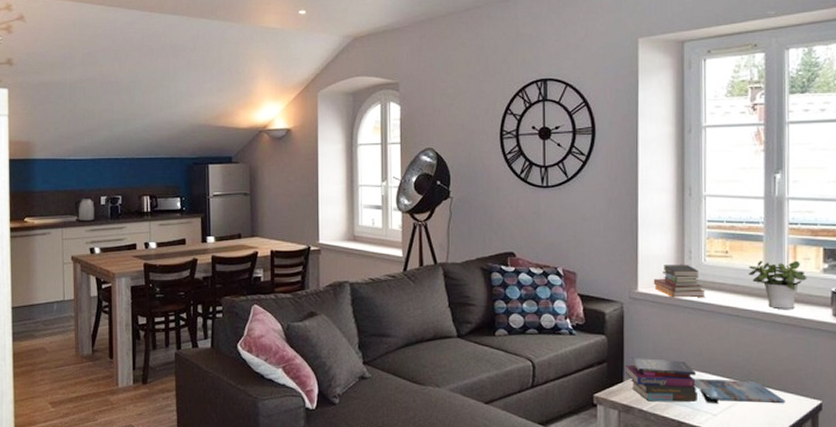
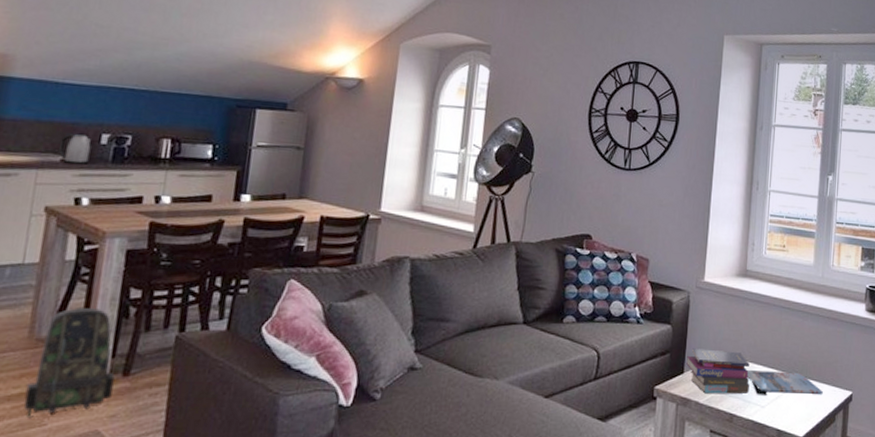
backpack: none [80,331,137,414] -> present [24,306,115,417]
books: present [653,265,704,298] -> none [719,256,763,290]
potted plant: present [749,260,807,310] -> none [801,256,848,304]

